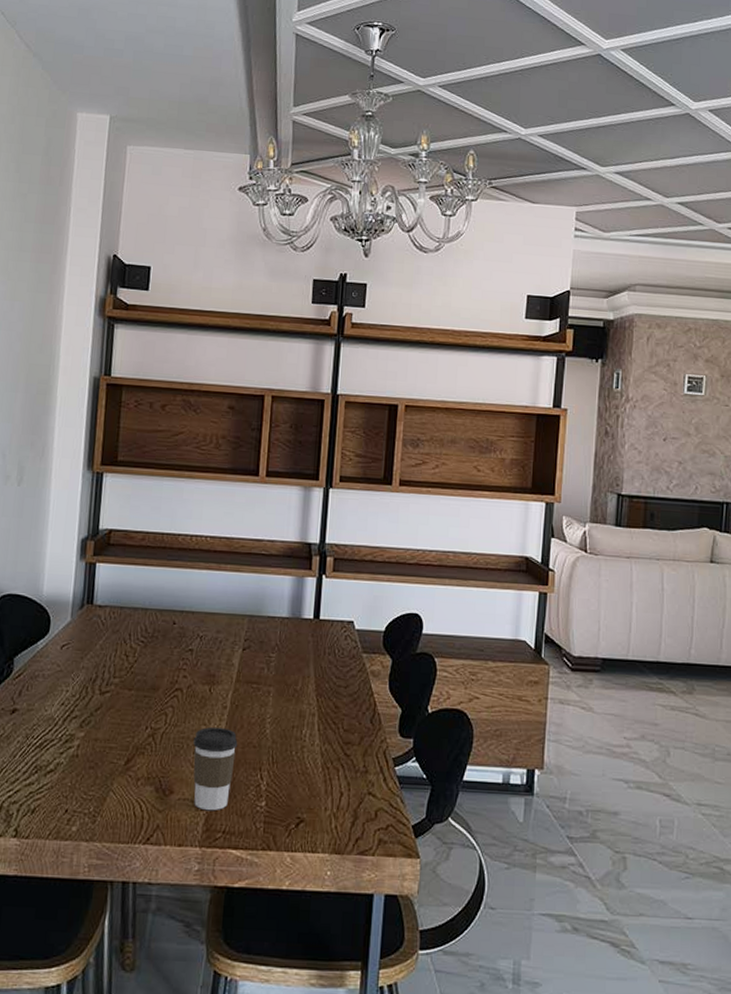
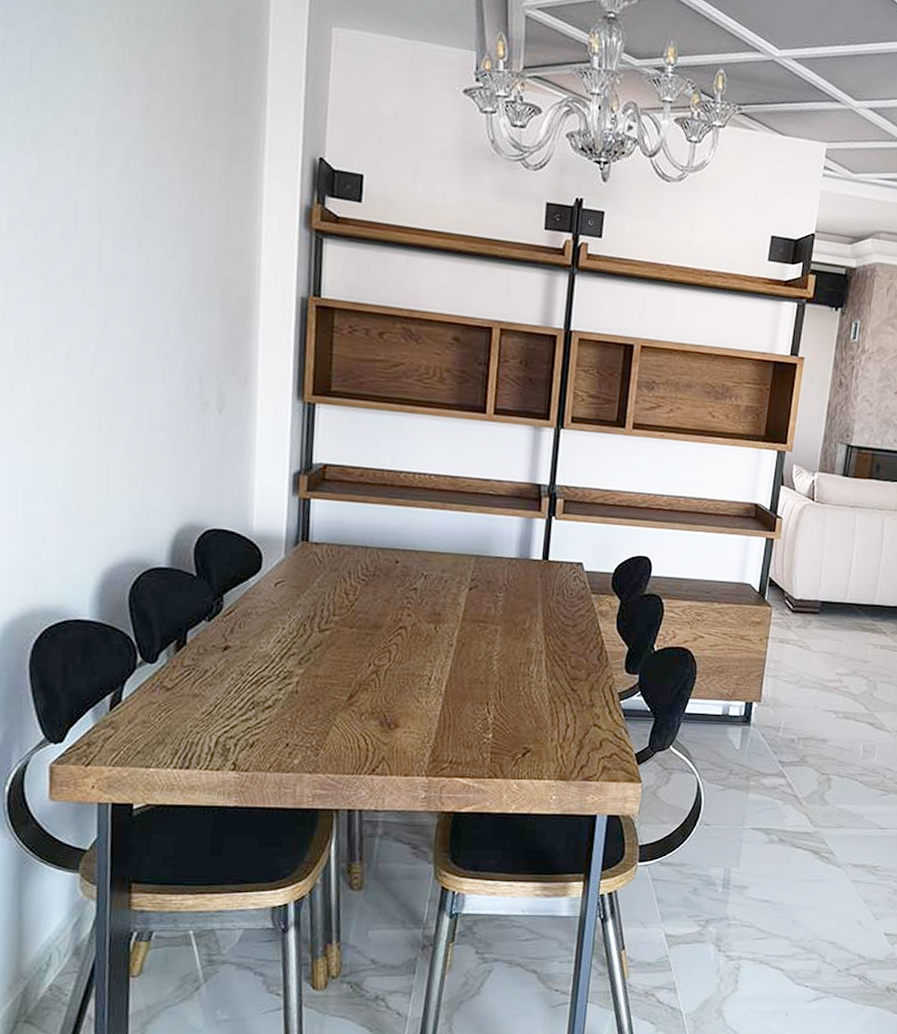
coffee cup: present [193,727,238,811] -> none [419,664,465,743]

